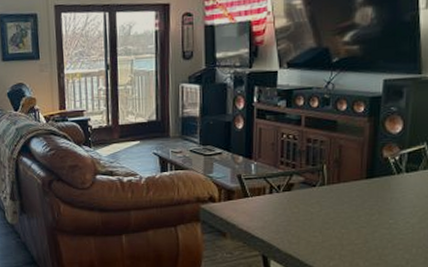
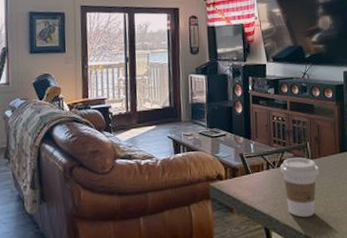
coffee cup: none [286,182,336,248] -> present [280,157,319,217]

